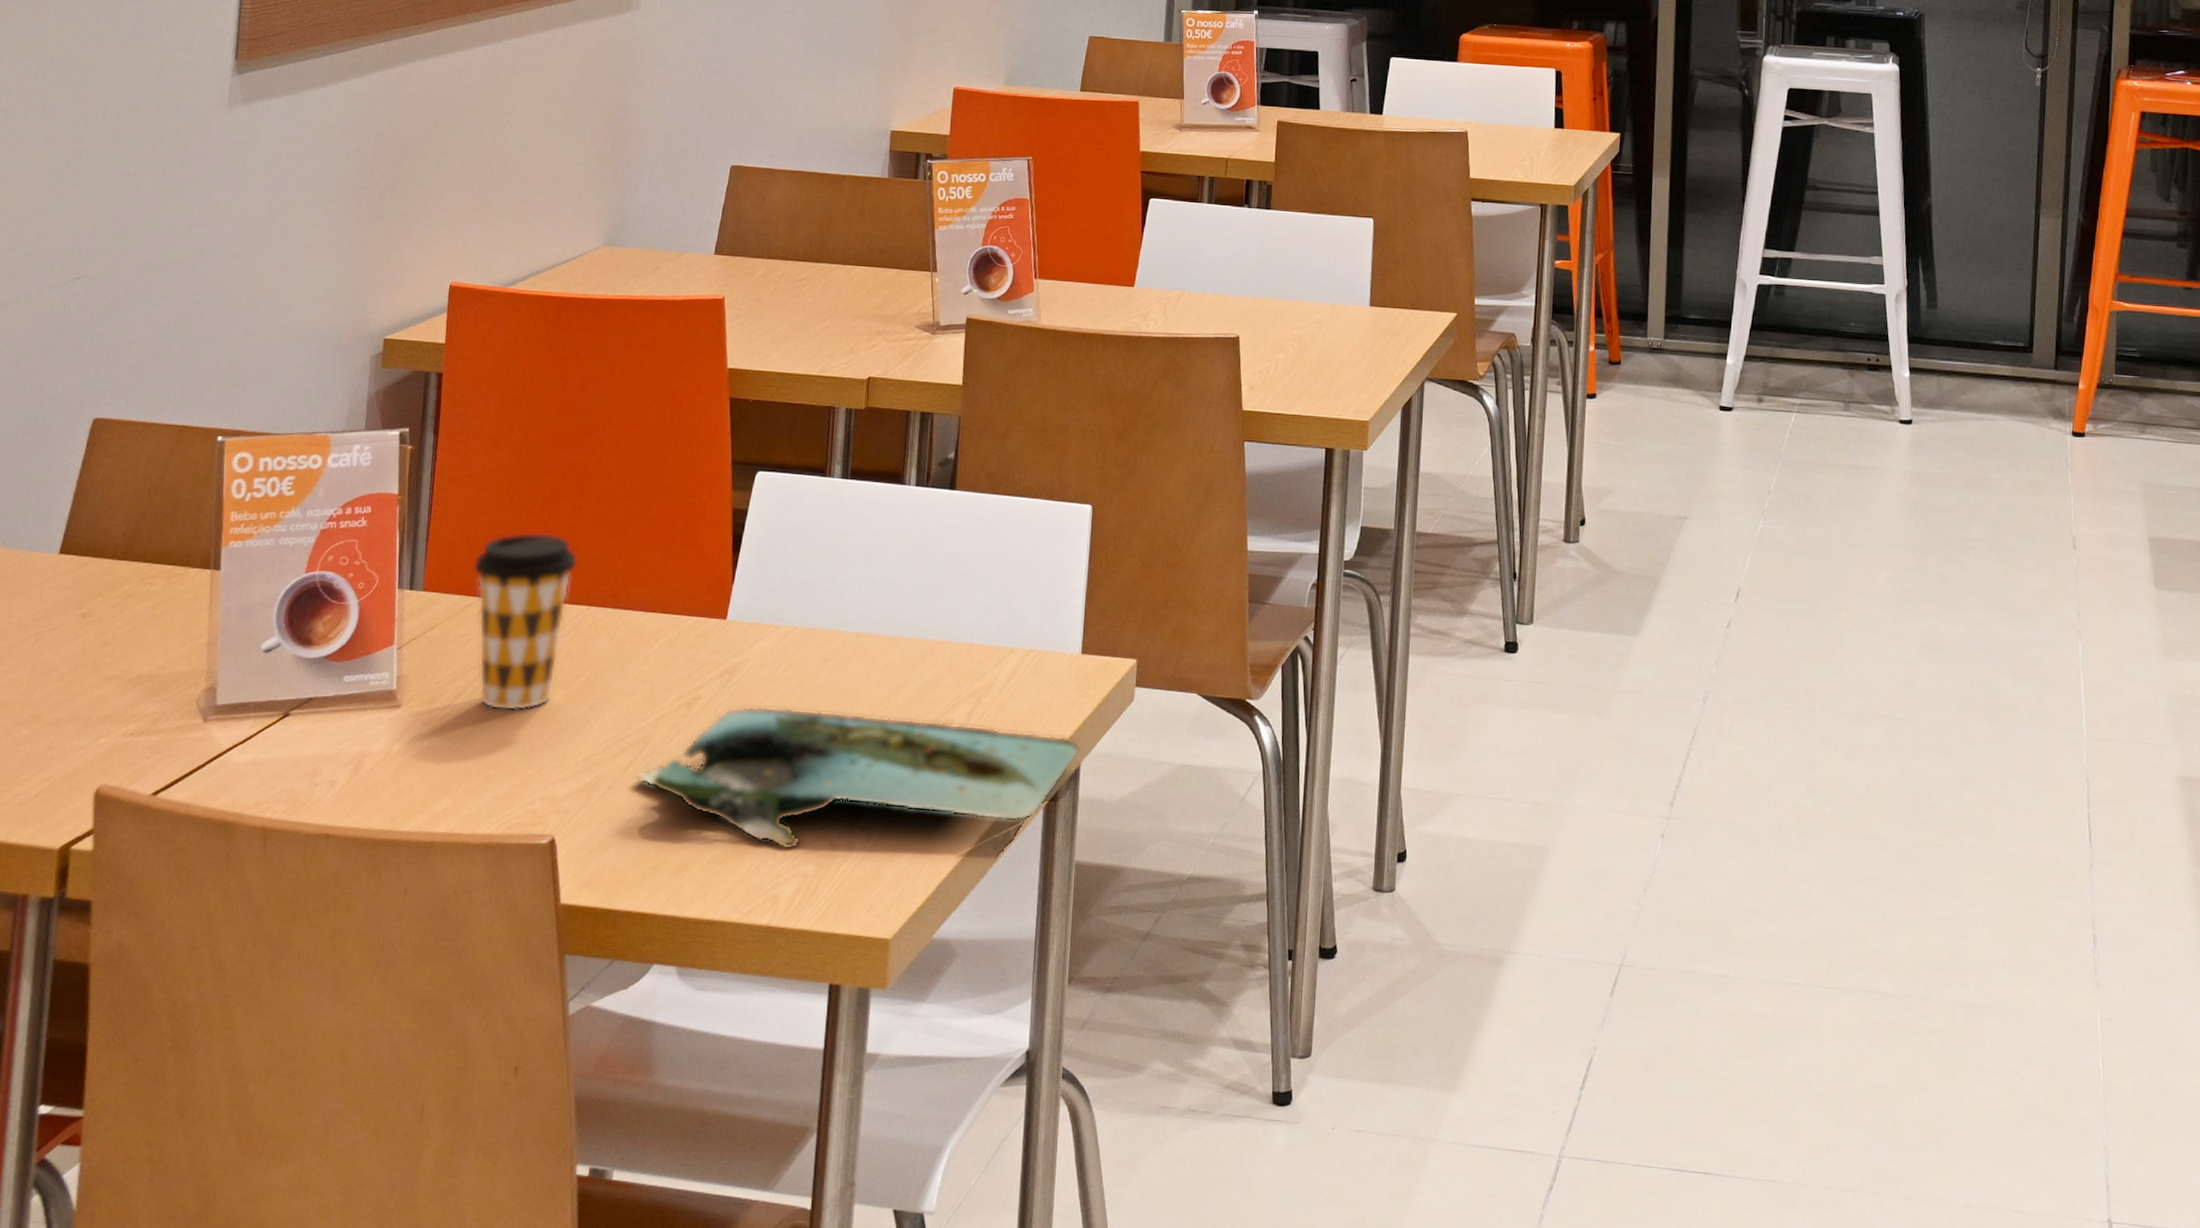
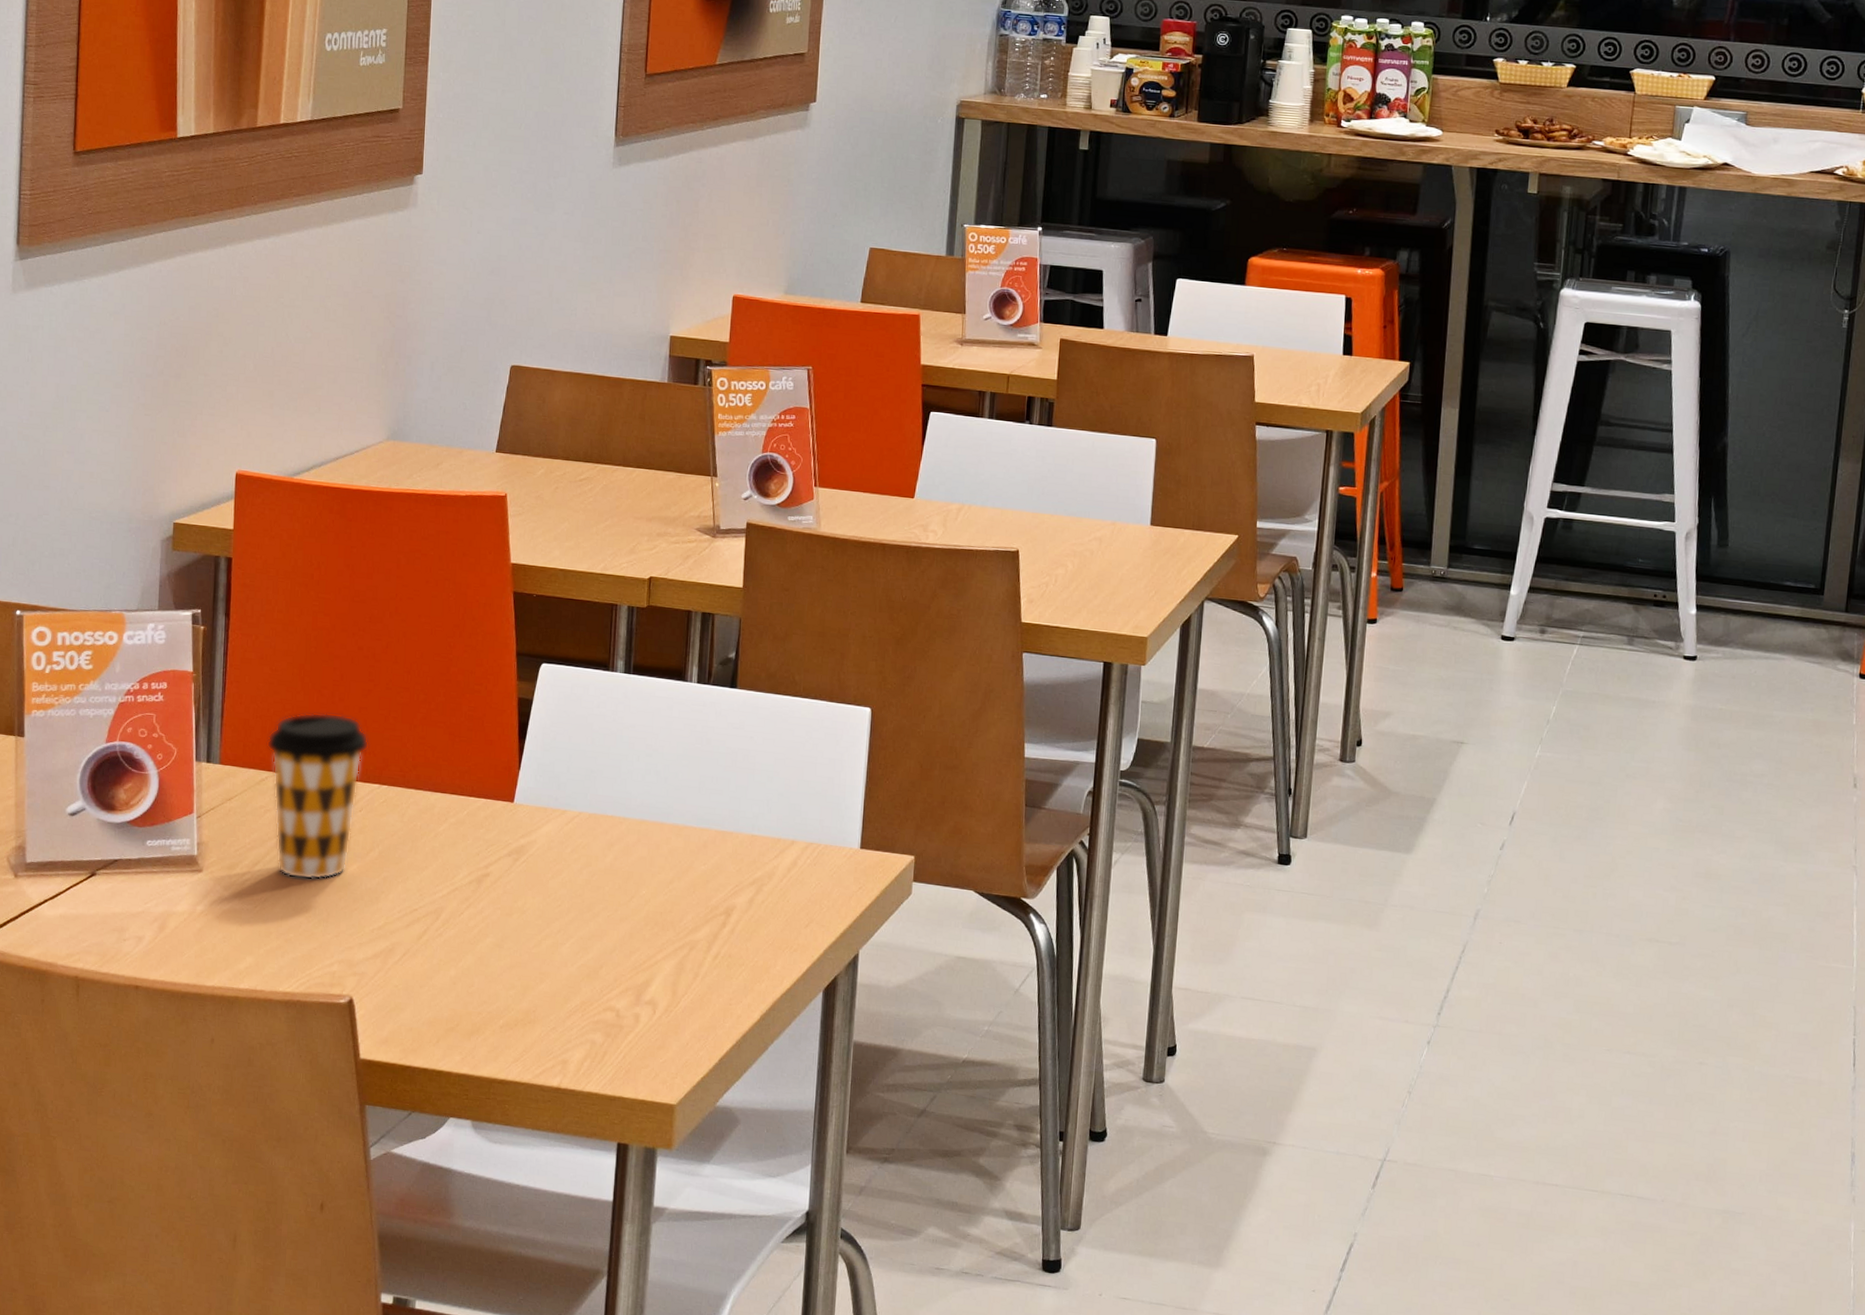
platter: present [635,706,1081,851] -> none [428,884,859,1020]

